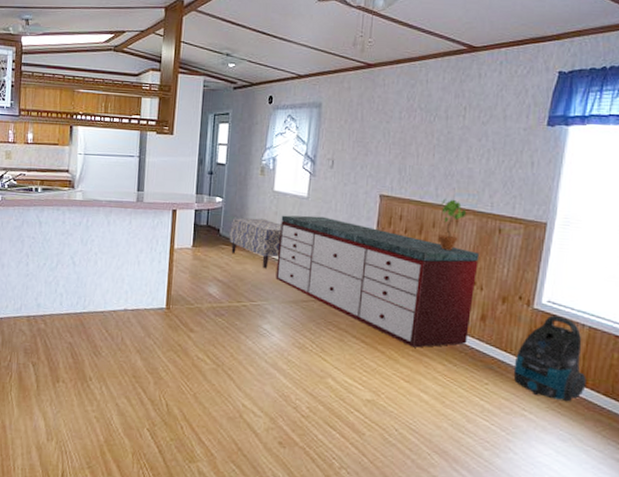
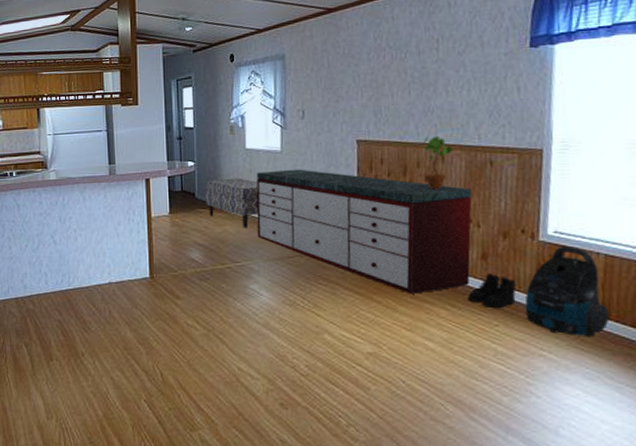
boots: none [464,333,509,368] -> present [468,272,517,308]

